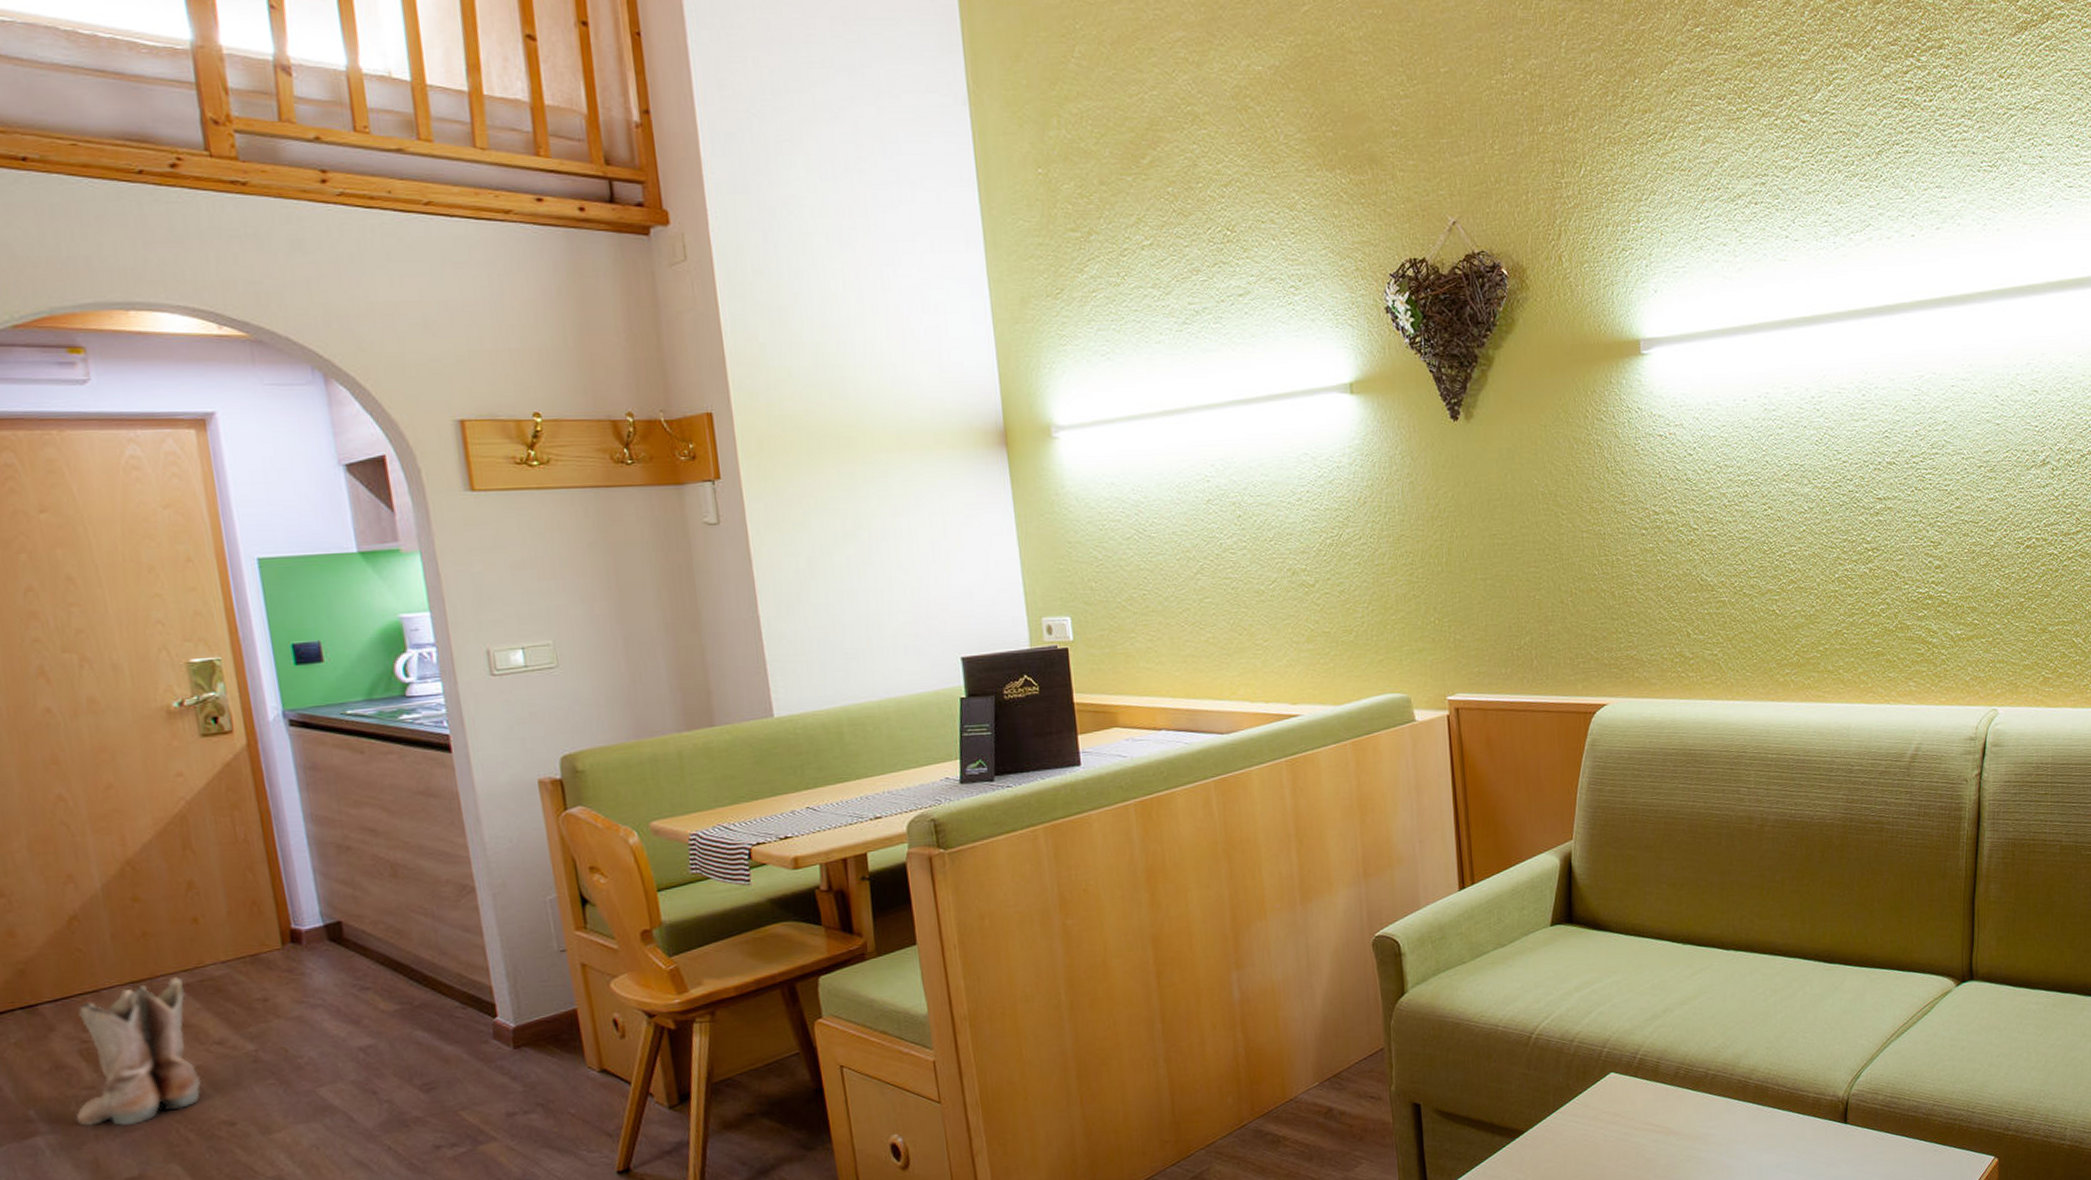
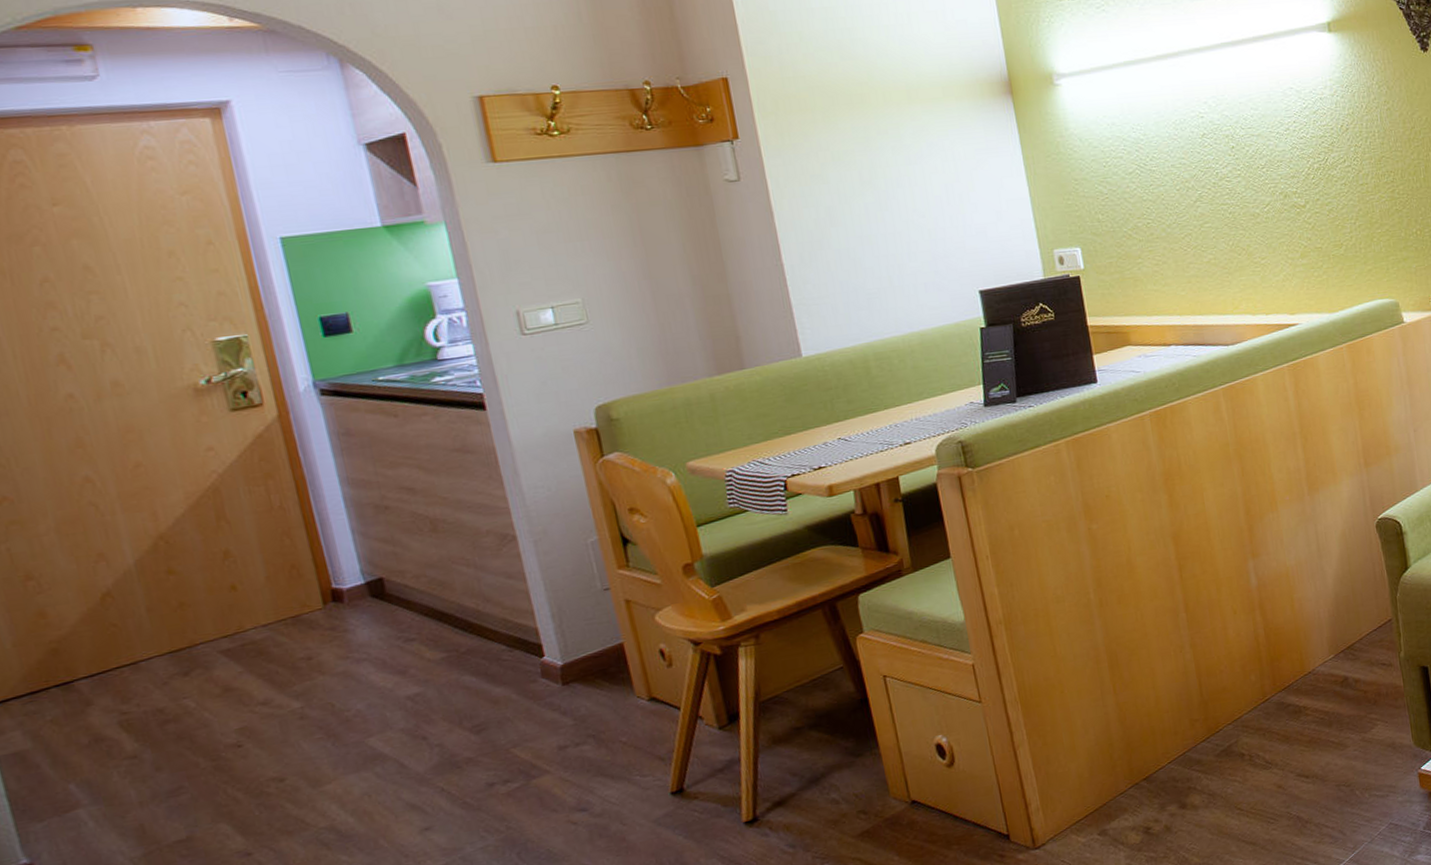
boots: present [76,977,202,1127] -> none [116,643,248,795]

